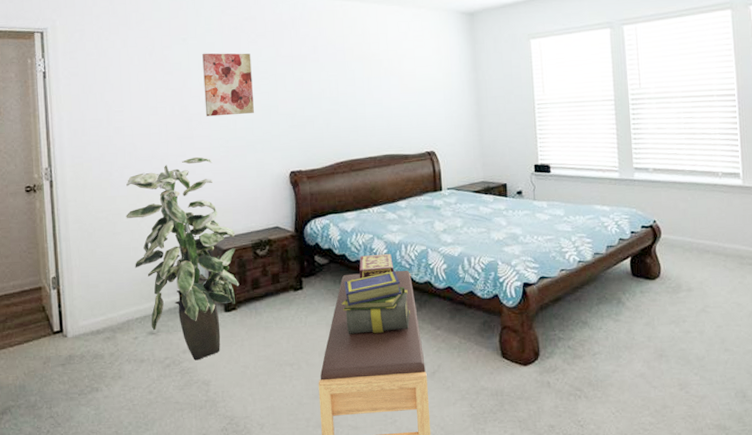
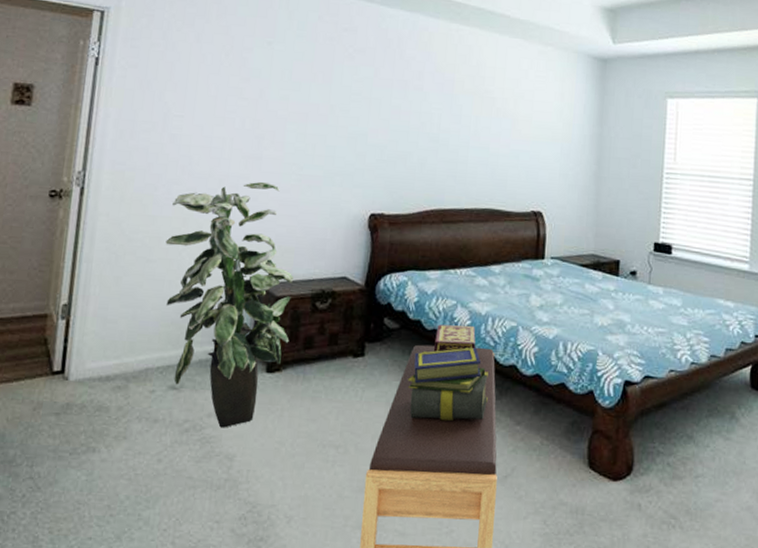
wall art: present [202,53,254,117] -> none [280,62,345,140]

